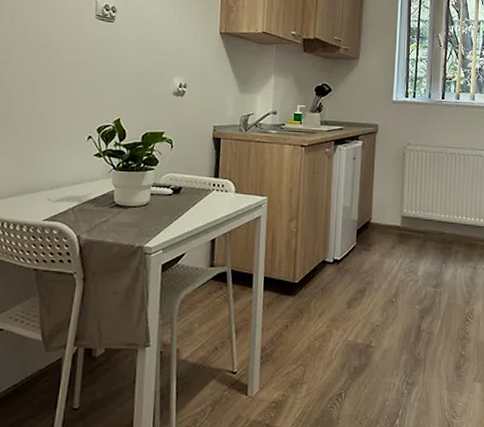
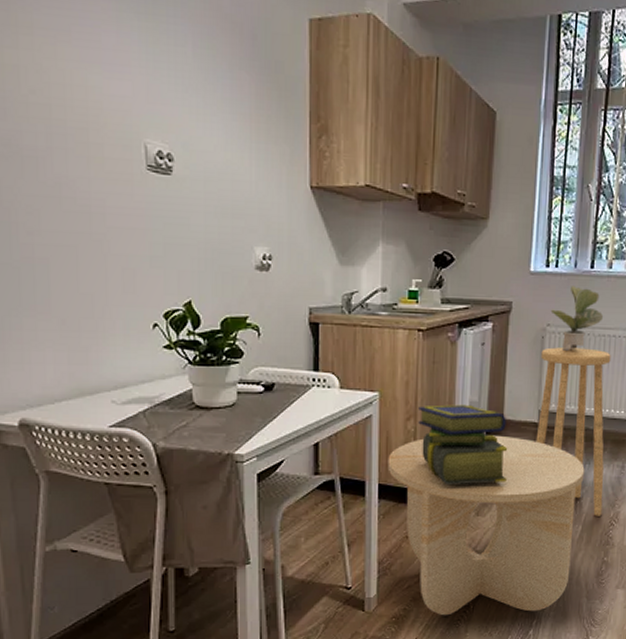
side table: none [272,236,442,403] -> present [387,435,585,616]
stack of books: none [299,209,375,279] -> present [418,404,508,484]
stool: none [399,162,461,312] -> present [536,347,611,516]
potted plant: none [410,113,454,166] -> present [550,286,604,351]

